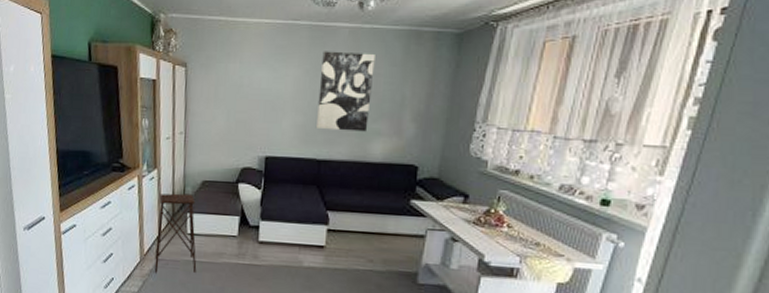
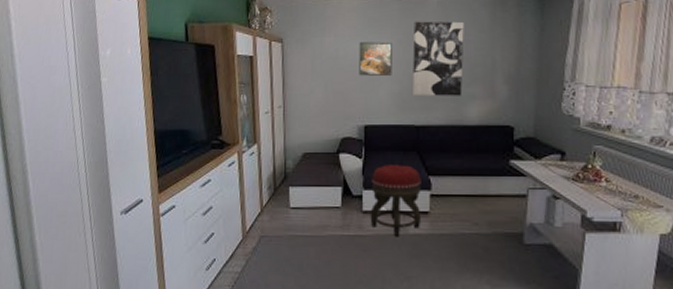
side table: present [154,193,197,275] -> none [257,167,301,252]
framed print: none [263,70,299,108] -> present [359,42,392,77]
footstool: none [265,197,319,268] -> present [370,165,422,236]

